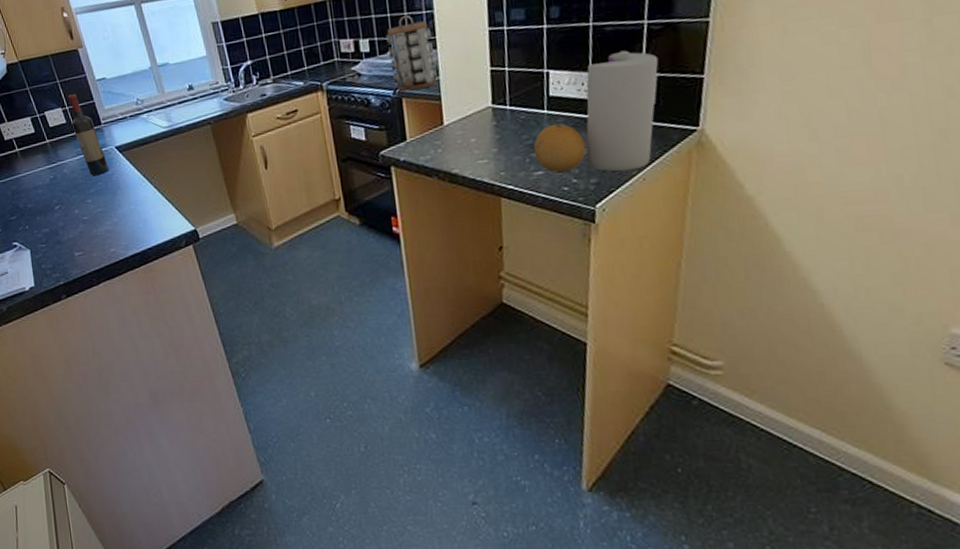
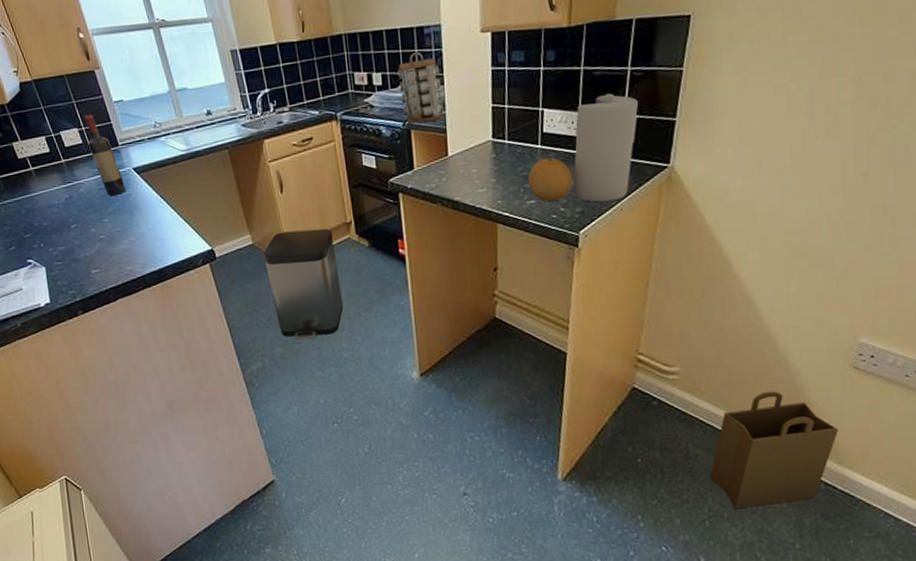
pedal bin: none [248,206,334,326] -> present [263,228,344,340]
shopping bag: none [767,391,932,534] -> present [709,391,839,509]

